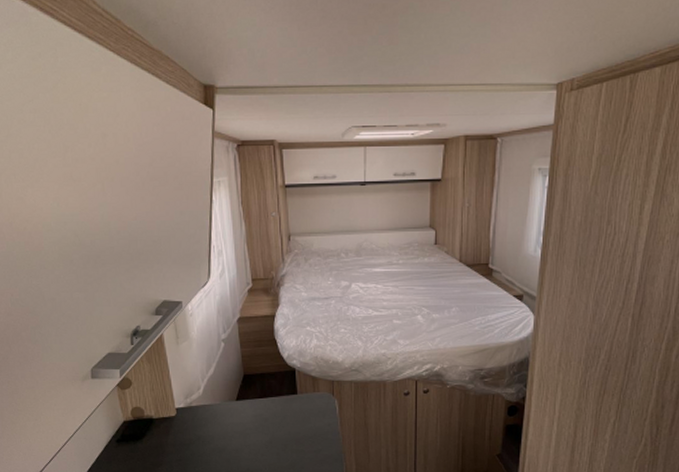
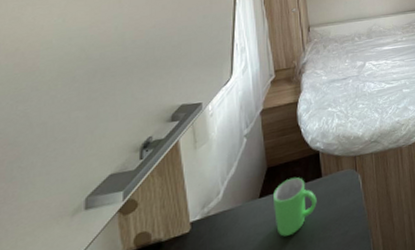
mug: none [249,388,291,440] -> present [273,177,317,237]

